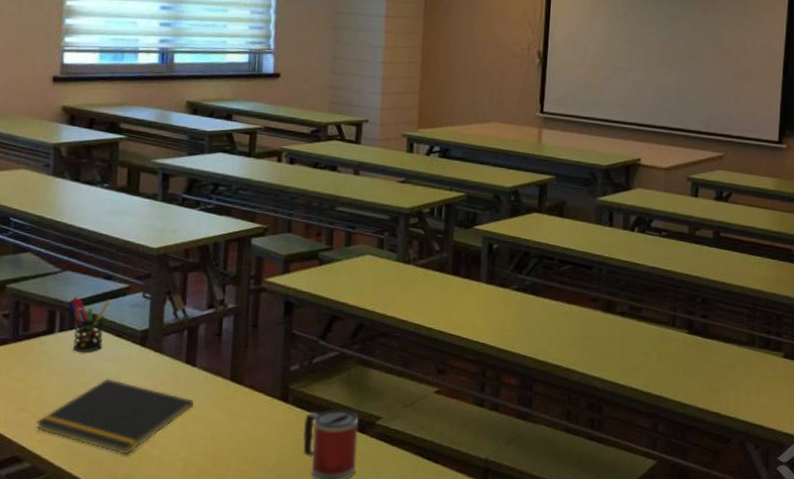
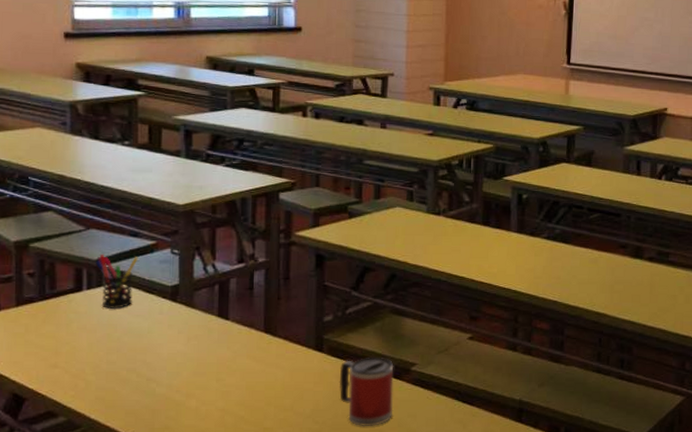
notepad: present [35,378,195,455] -> none [69,334,229,407]

